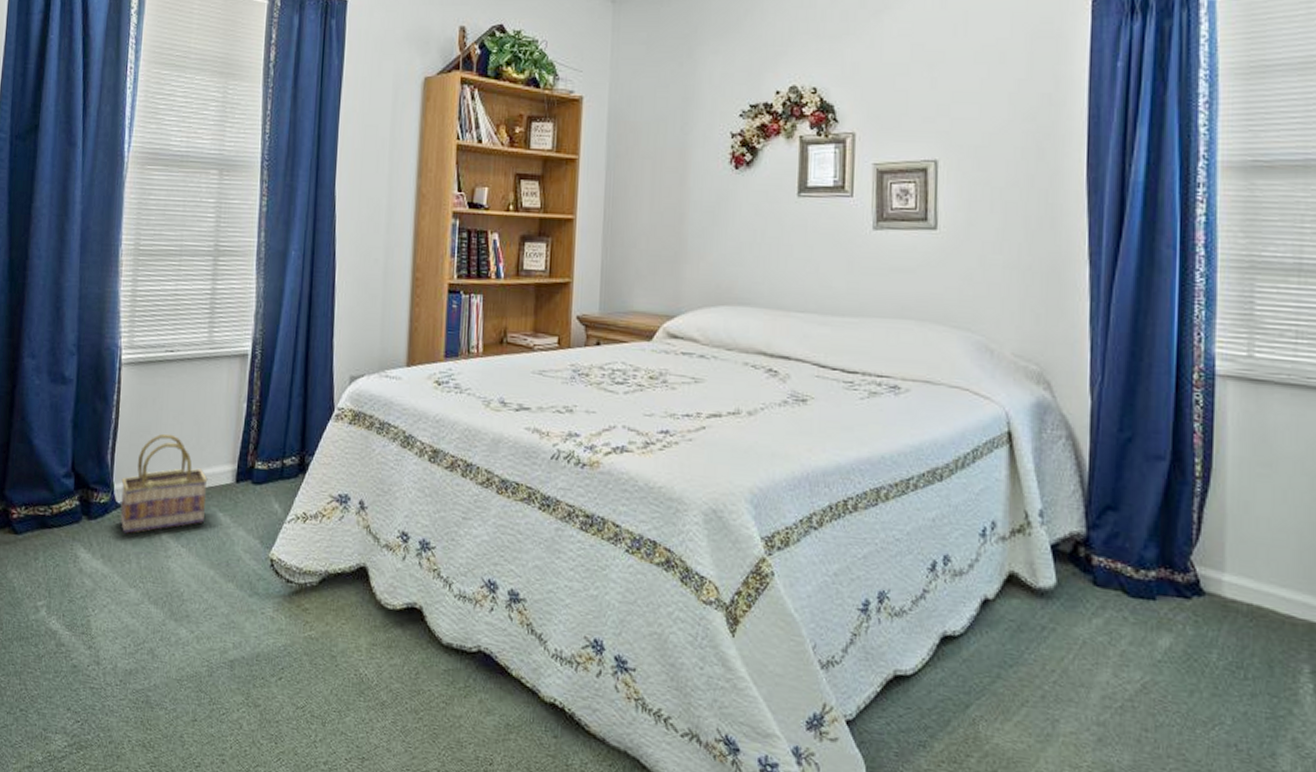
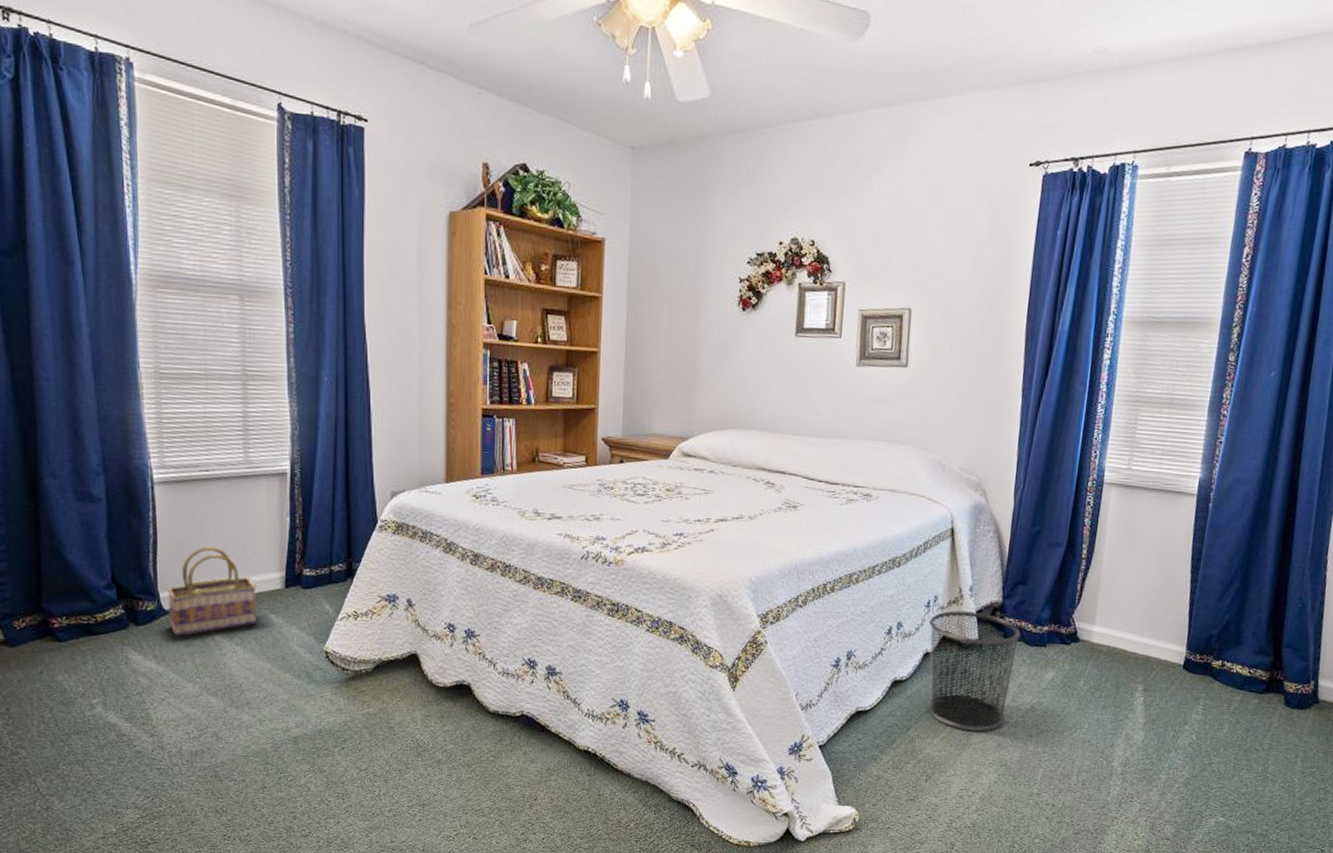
waste bin: none [987,542,1116,718] -> present [927,610,1020,731]

